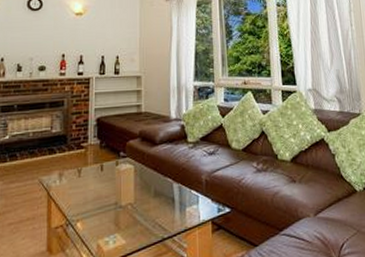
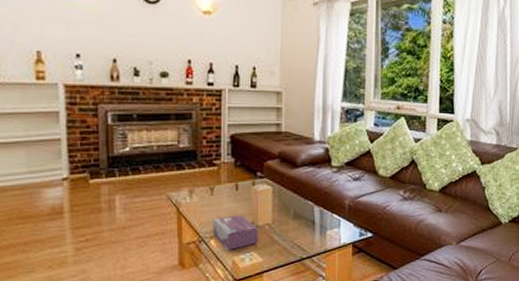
tissue box: none [80,195,121,233] -> present [213,215,258,250]

